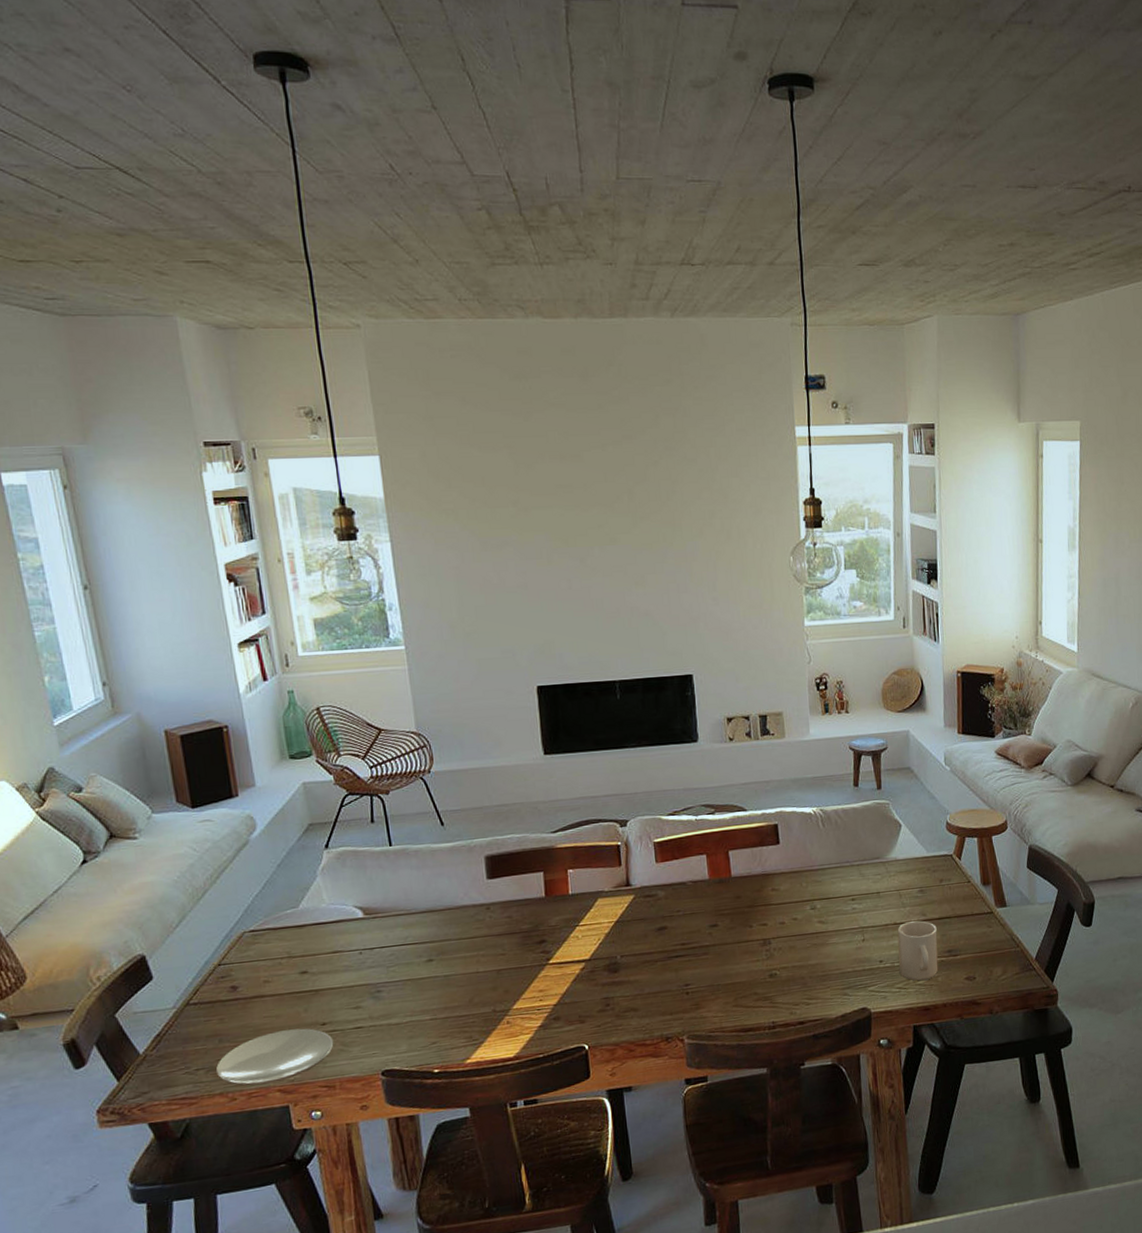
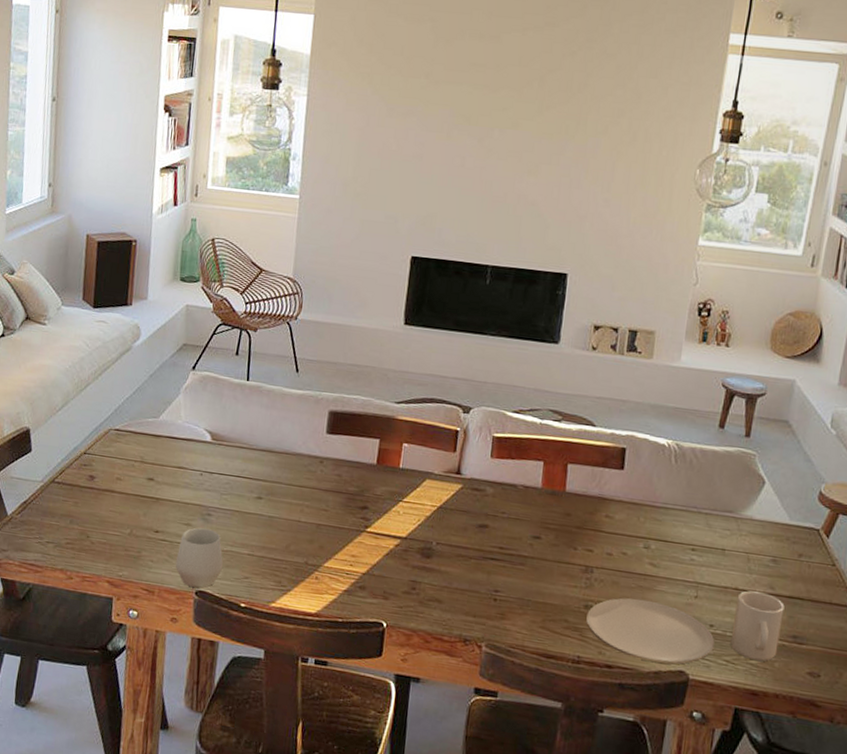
plate: present [216,1028,334,1086] -> none [62,526,162,573]
cup: none [352,1005,407,1070] -> present [175,527,224,589]
plate: none [773,954,887,1009] -> present [586,598,715,665]

